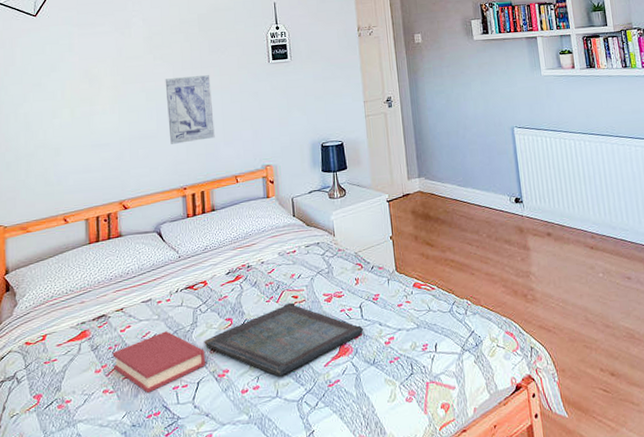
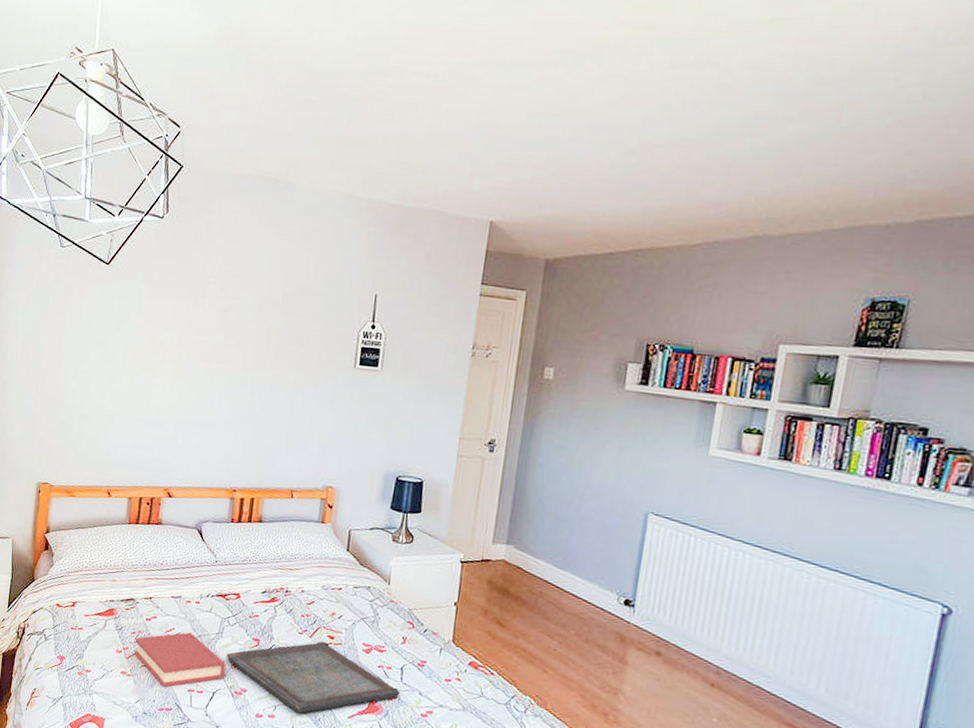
wall art: present [165,75,215,144] -> none [227,363,284,442]

